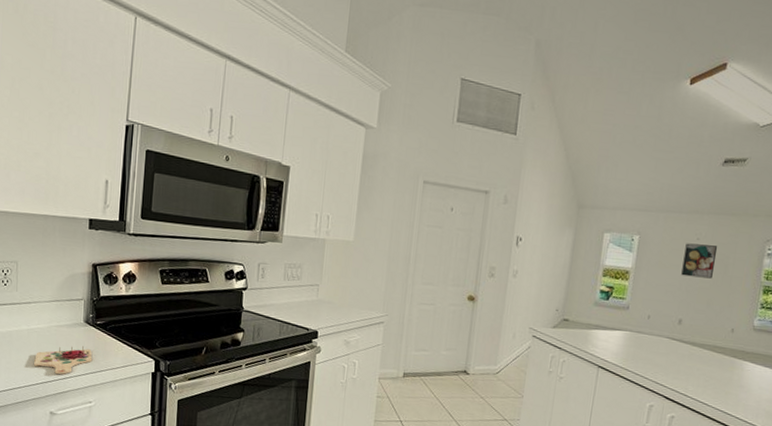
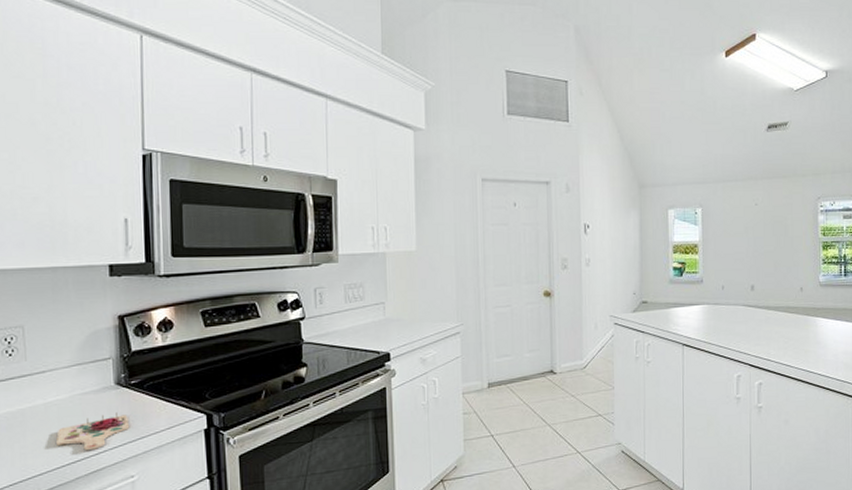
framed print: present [681,243,718,279] -> none [746,209,776,242]

